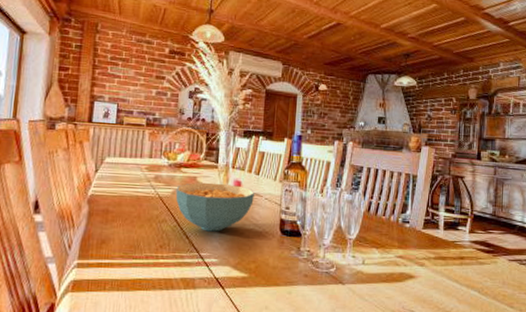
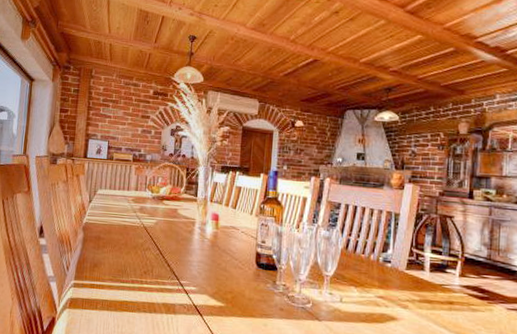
cereal bowl: present [175,182,254,232] -> none [158,214,231,262]

